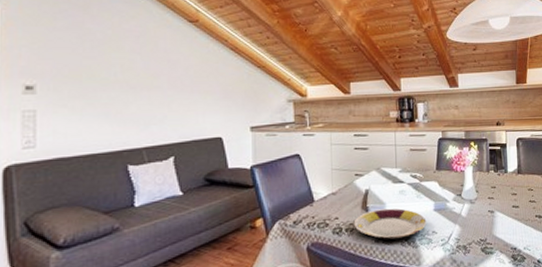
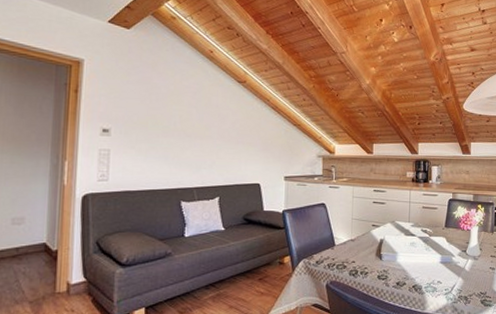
plate: present [353,208,427,240] -> none [368,257,433,285]

